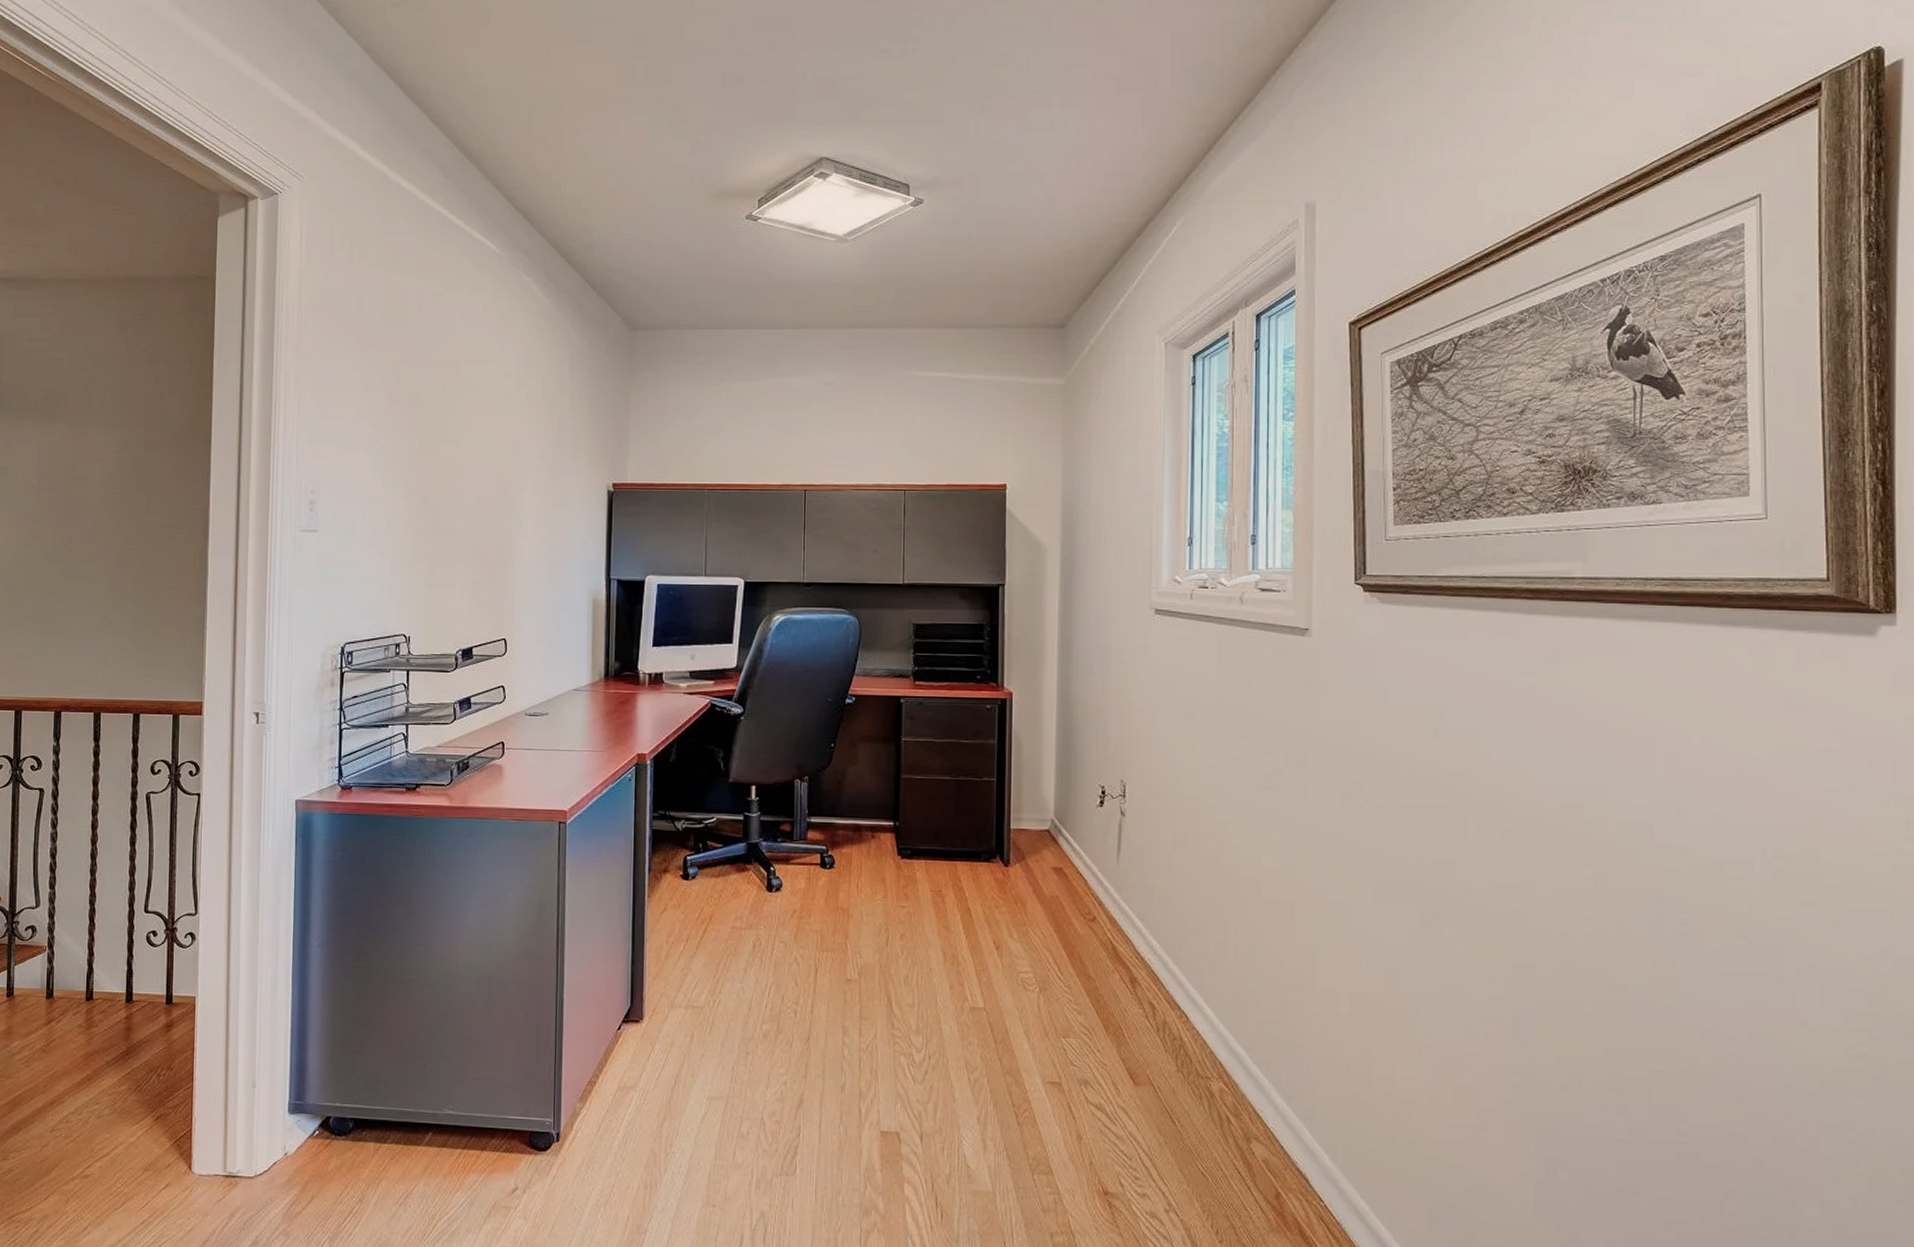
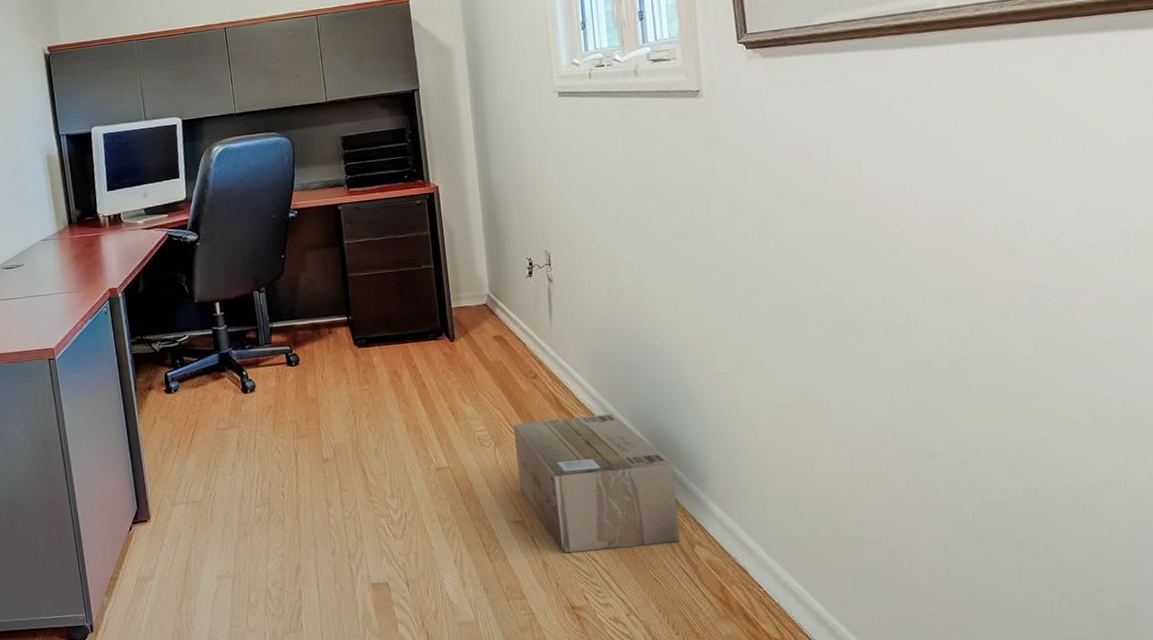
cardboard box: none [1062,970,1237,1133] -> present [513,413,681,554]

